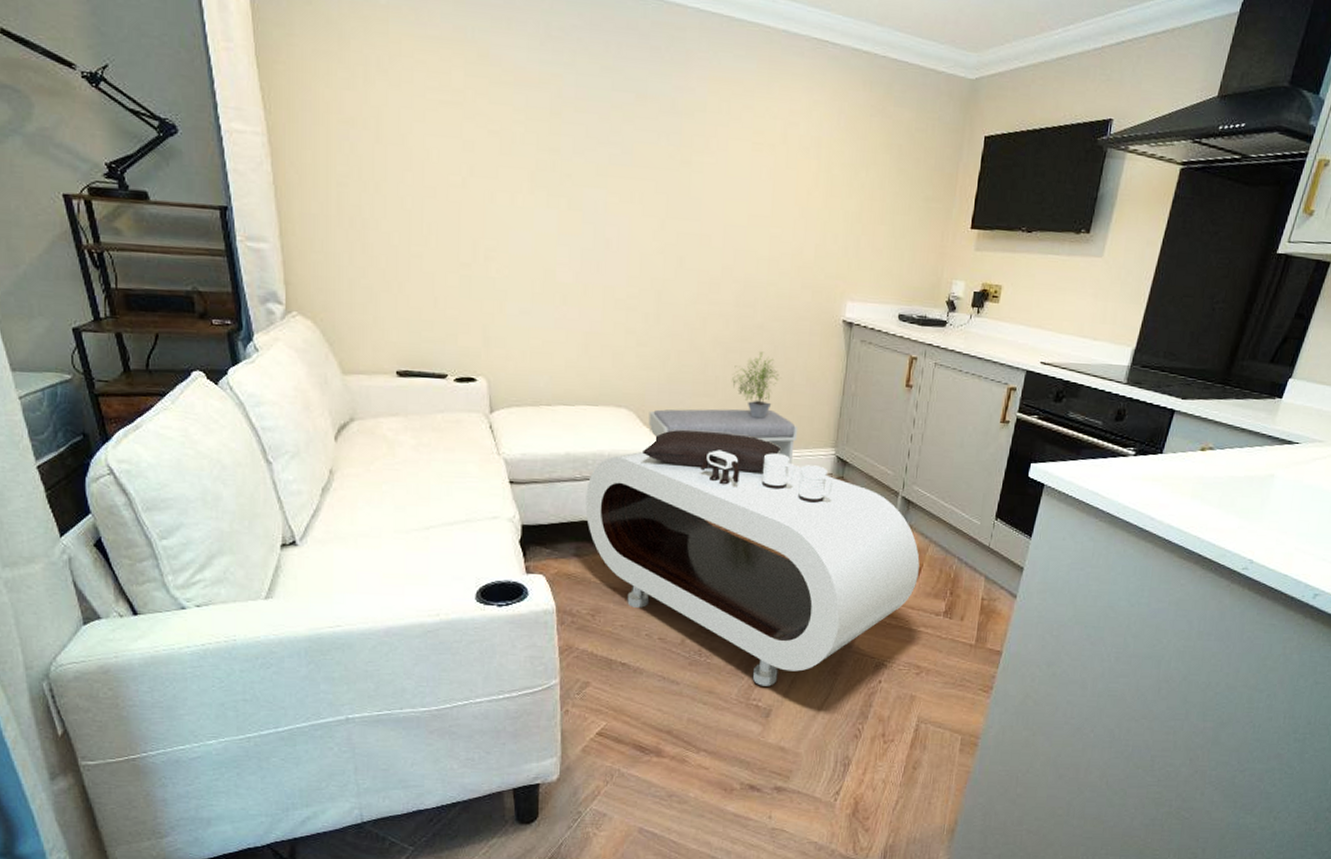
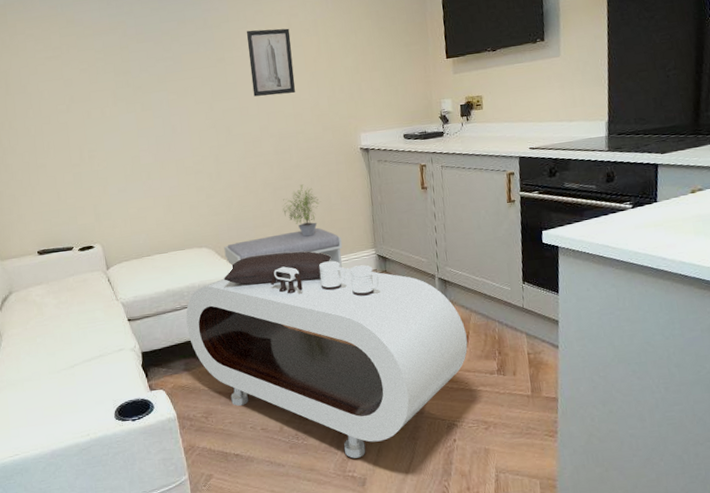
wall art: none [721,130,784,231] -> present [247,28,295,97]

